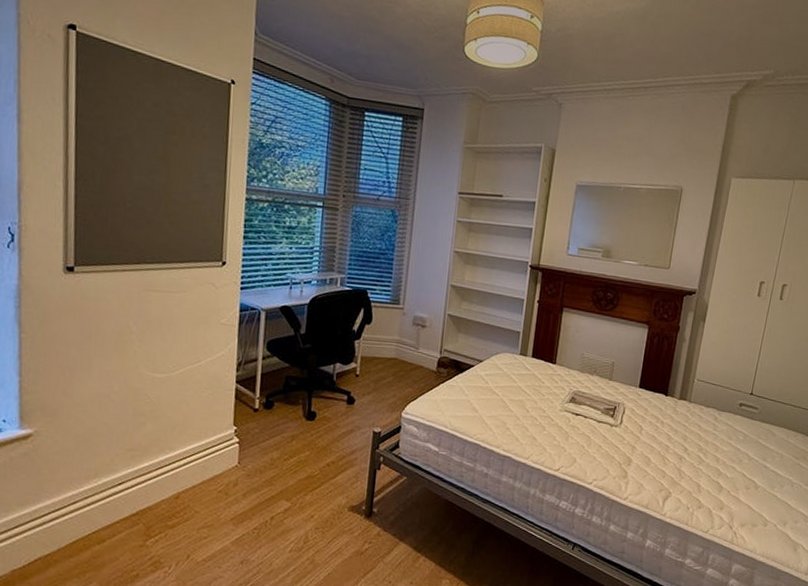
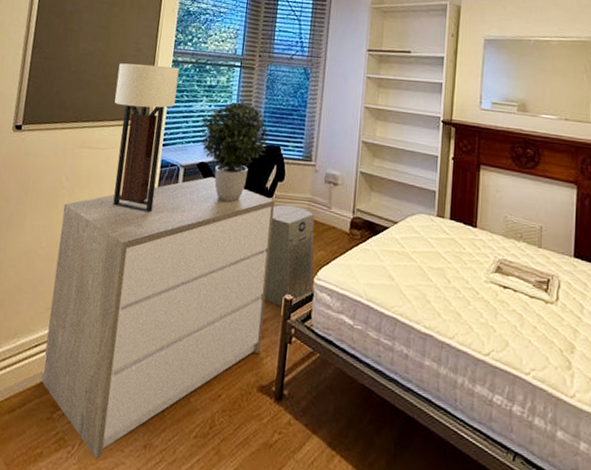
dresser: none [129,320,363,576] -> present [41,176,276,460]
table lamp: none [182,199,254,356] -> present [113,63,180,213]
potted plant: none [281,244,356,345] -> present [200,101,269,203]
air purifier: none [353,346,403,440] -> present [264,204,315,308]

